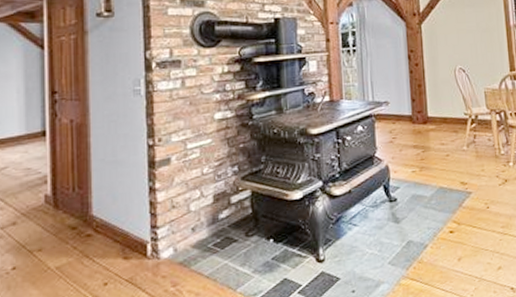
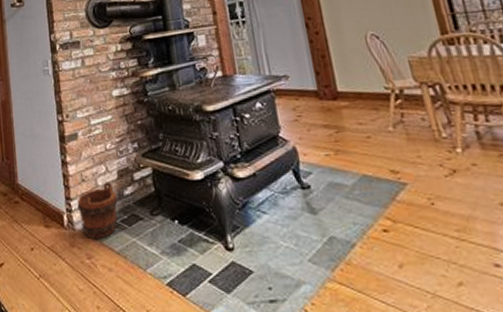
wooden bucket: none [164,206,211,267] -> present [77,182,118,240]

